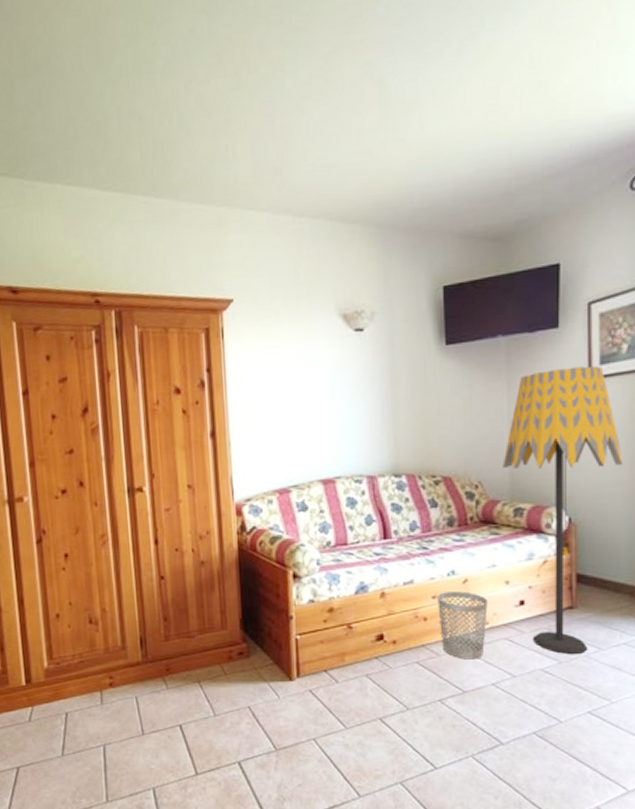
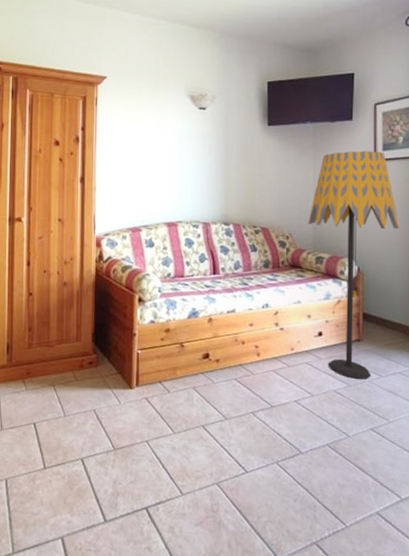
wastebasket: present [438,591,488,660] -> none [254,321,293,379]

